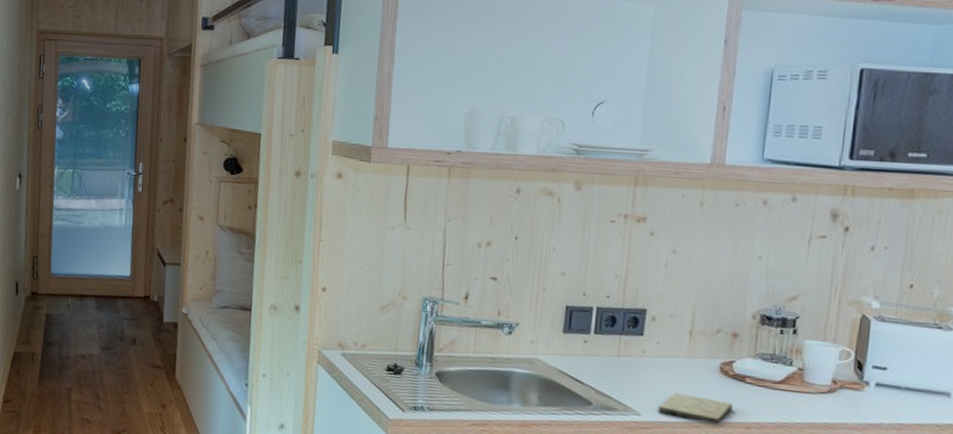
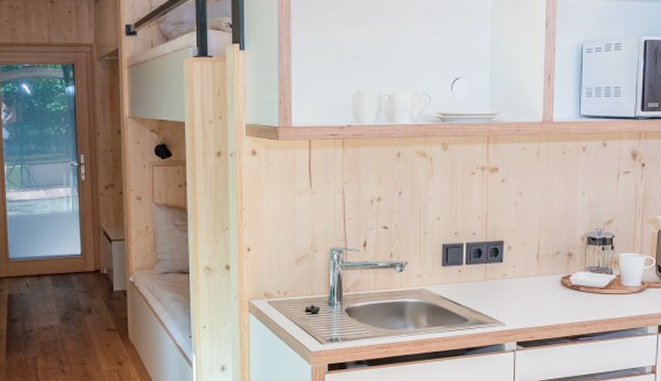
cutting board: present [658,393,733,424] -> none [518,305,572,325]

